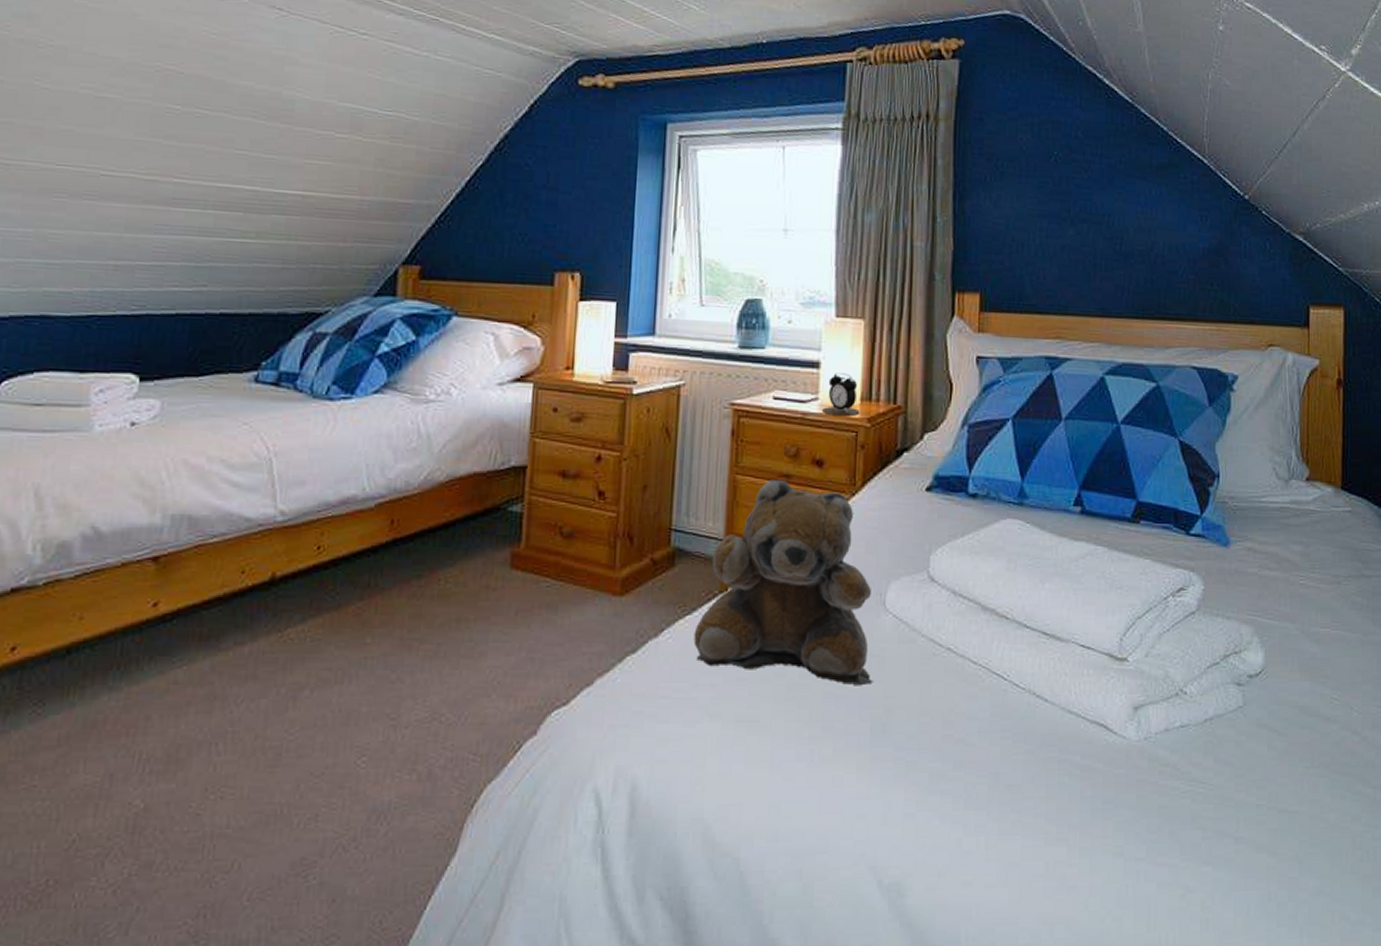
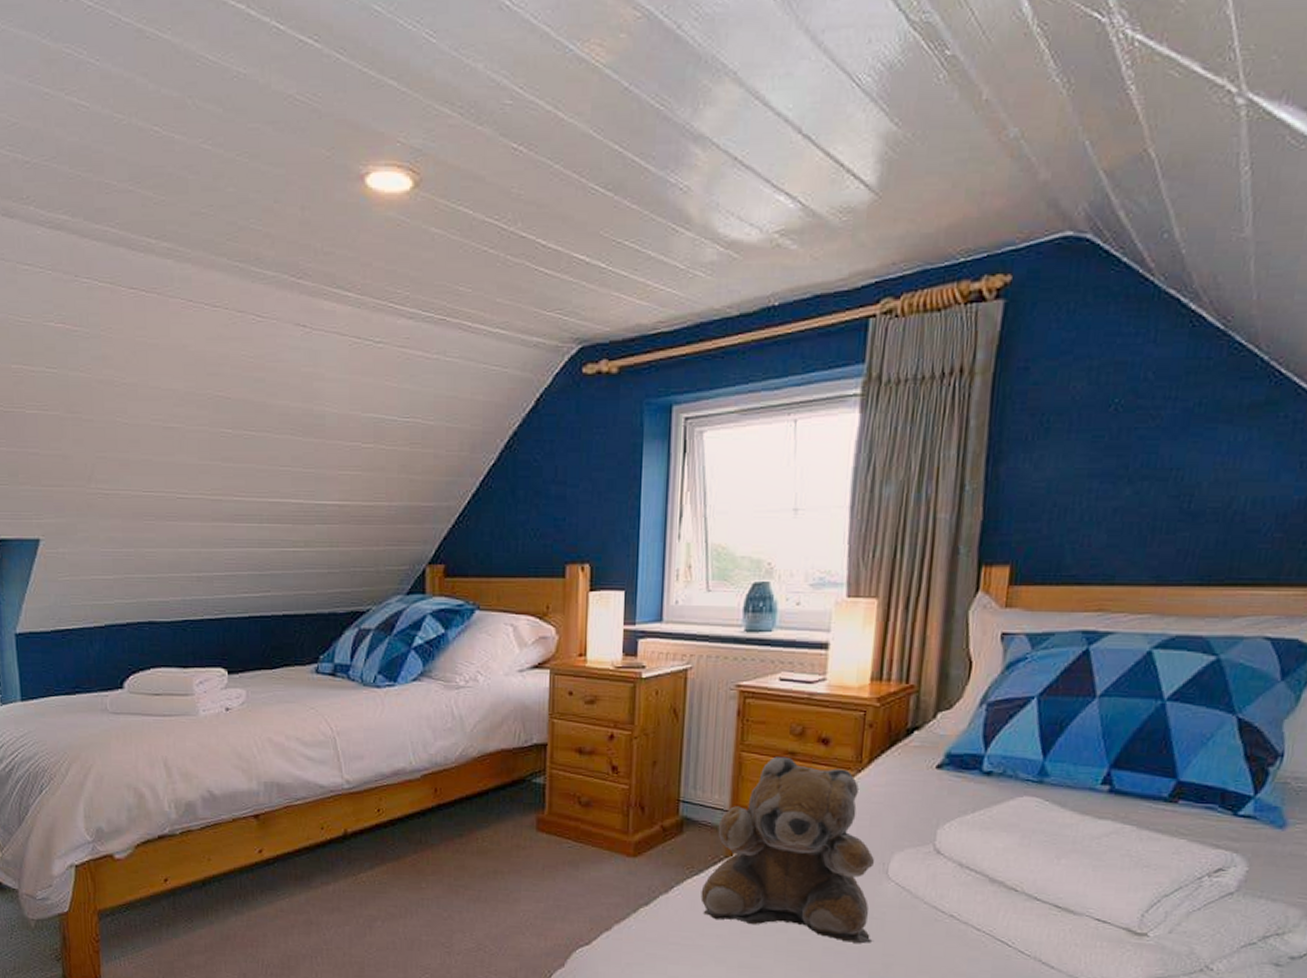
alarm clock: present [822,373,860,416] -> none [830,653,869,695]

